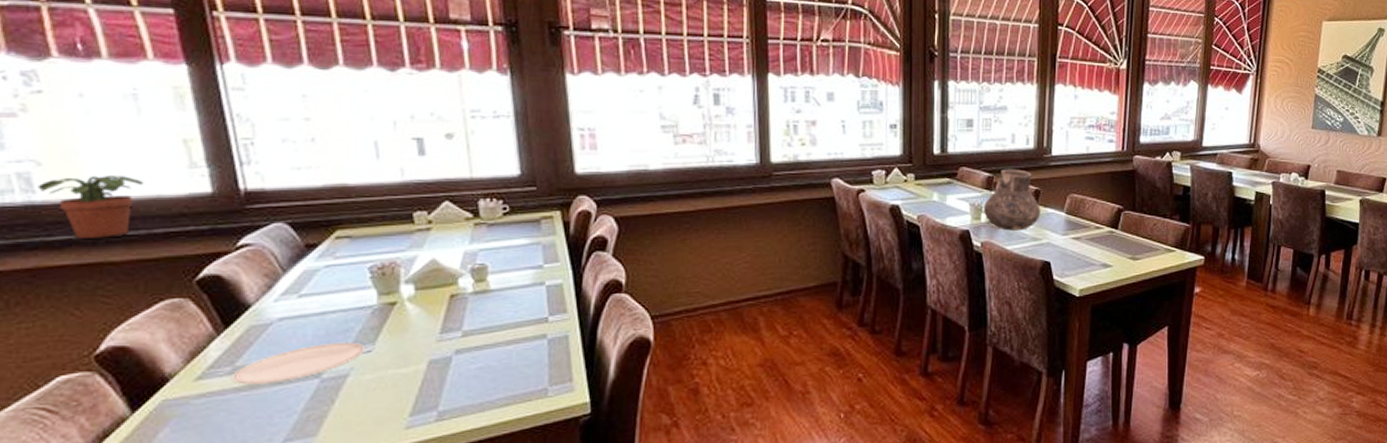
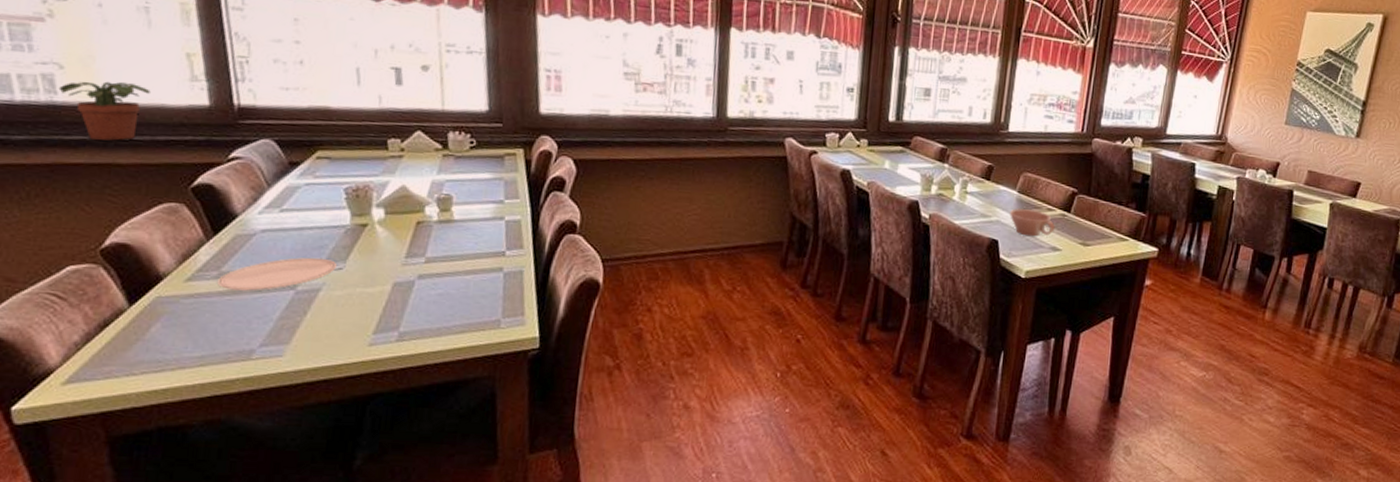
vase: present [983,169,1041,231] -> none [934,141,993,206]
cup: none [1059,229,1104,256] -> present [1009,208,1055,237]

